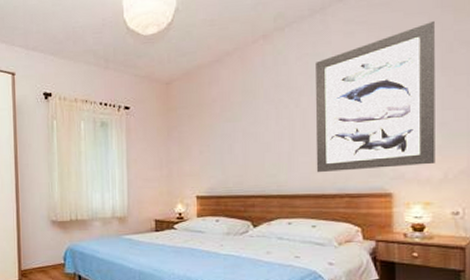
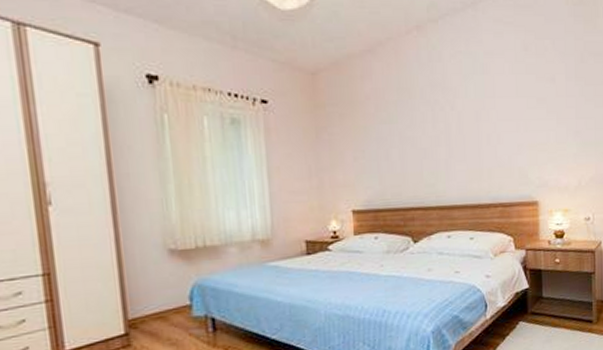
wall art: present [315,20,435,173] -> none [469,29,572,182]

